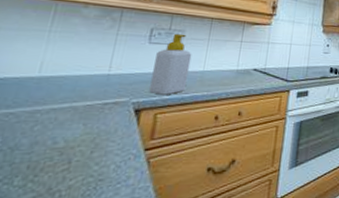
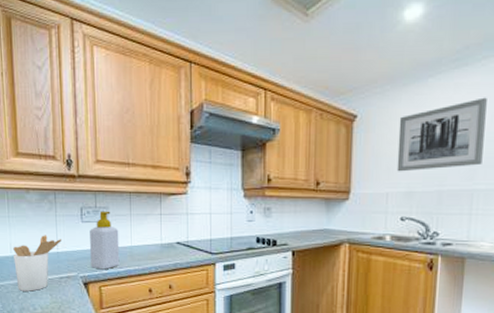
utensil holder: none [35,54,119,121] -> present [13,235,63,292]

